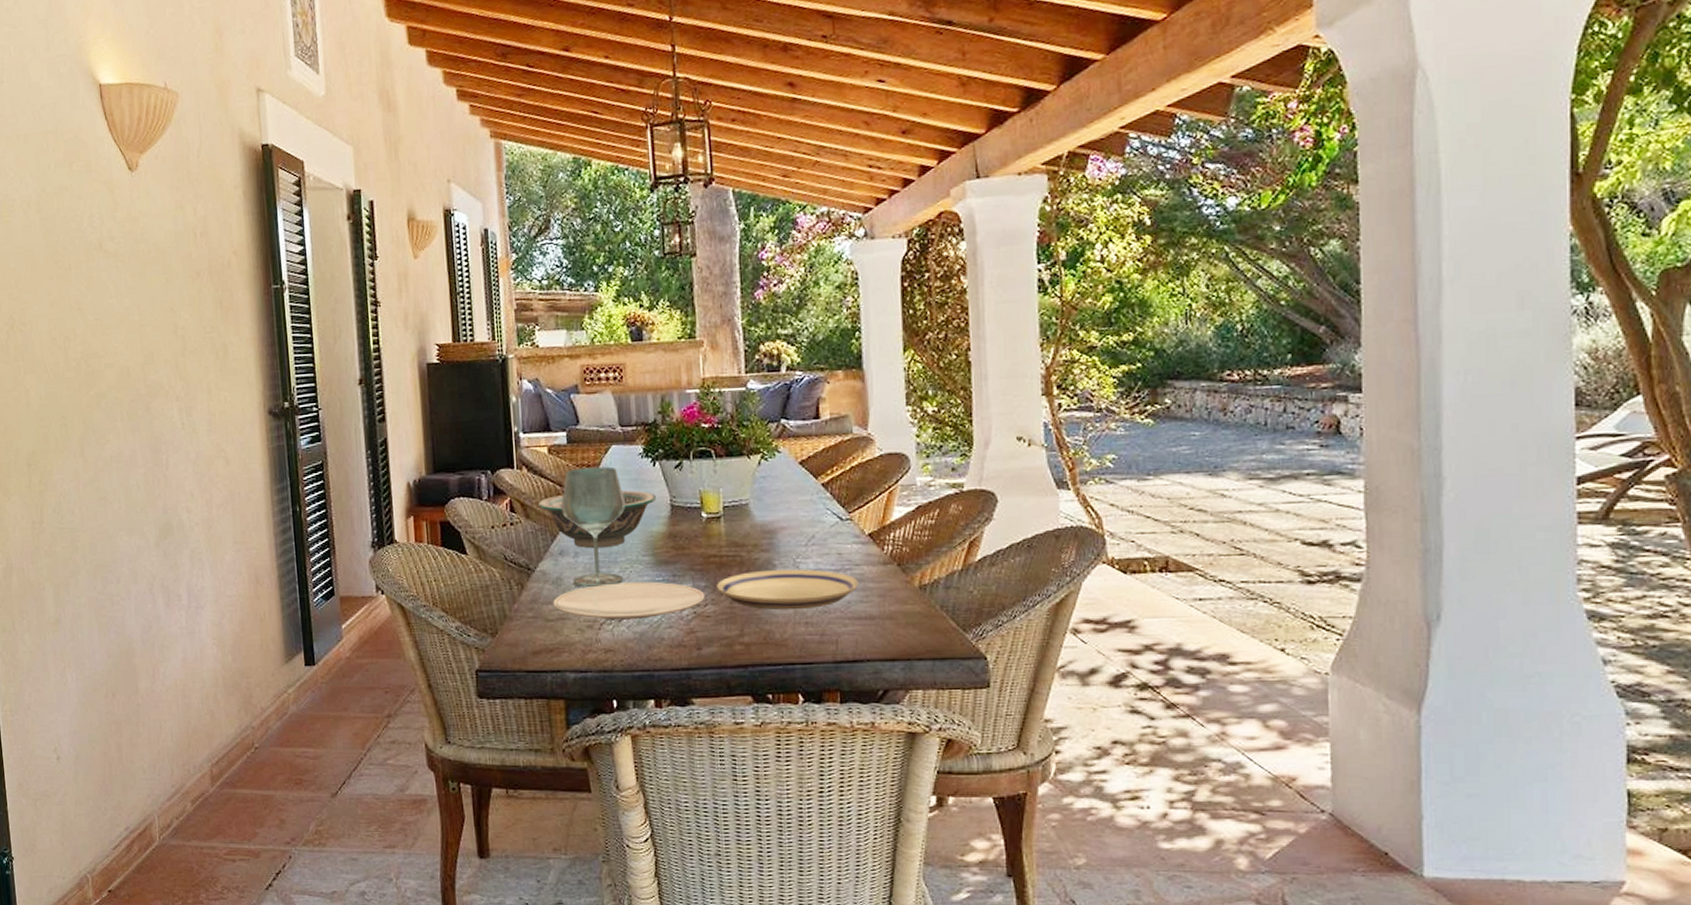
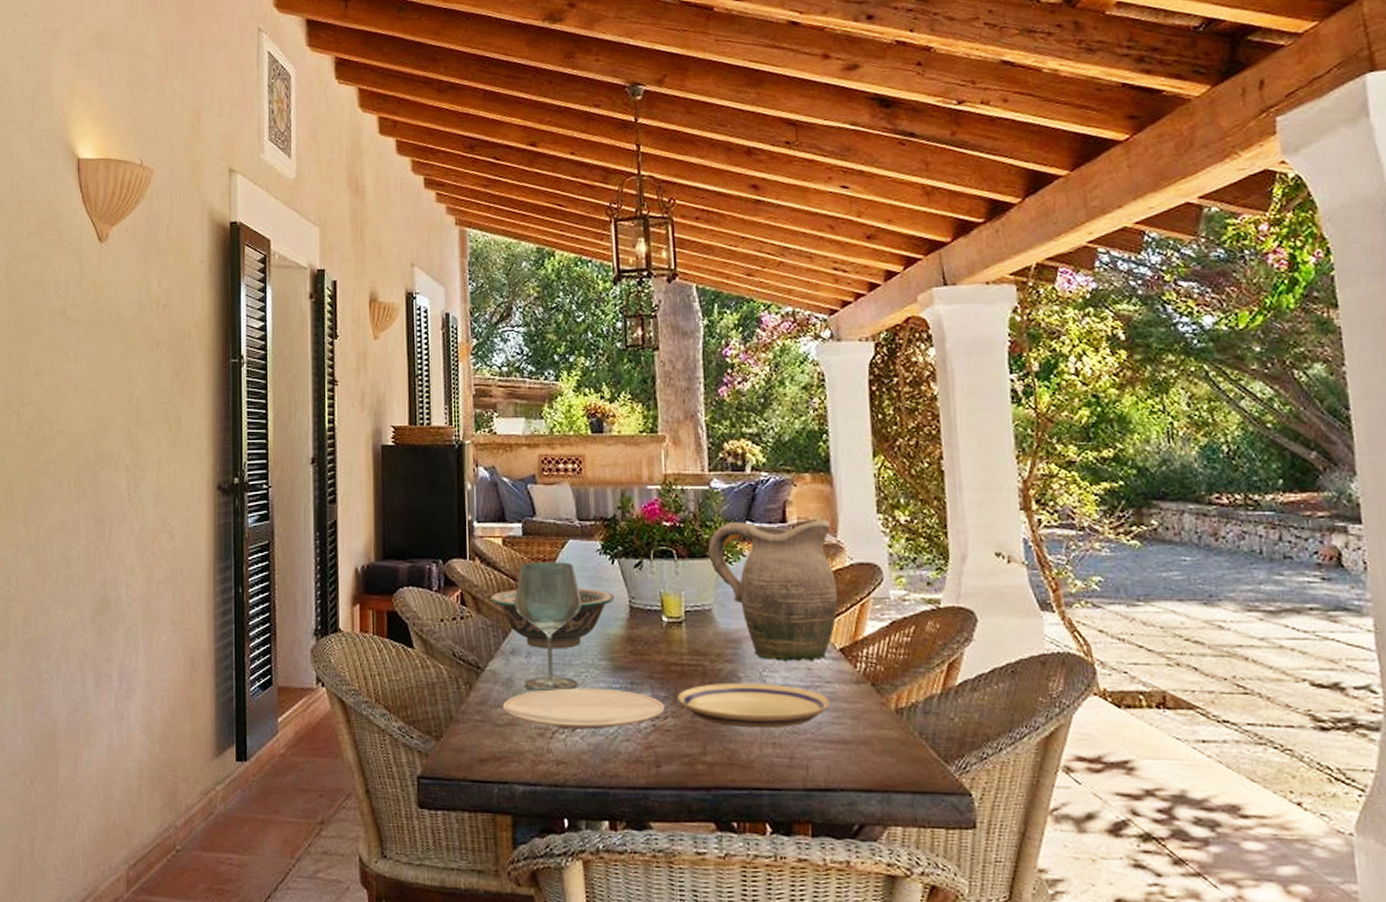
pitcher: none [745,414,867,548] -> present [708,520,838,662]

